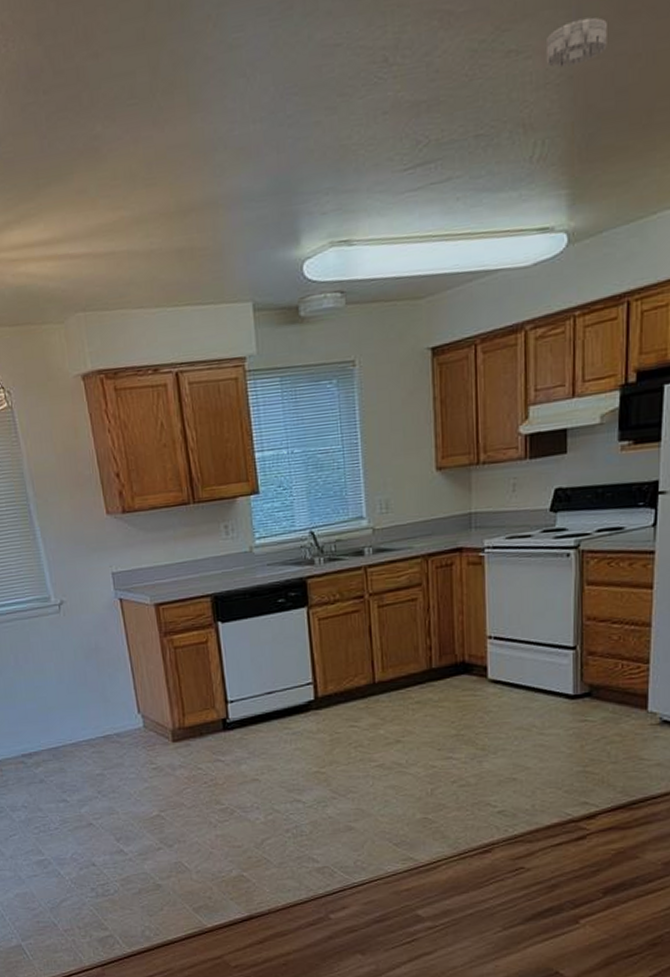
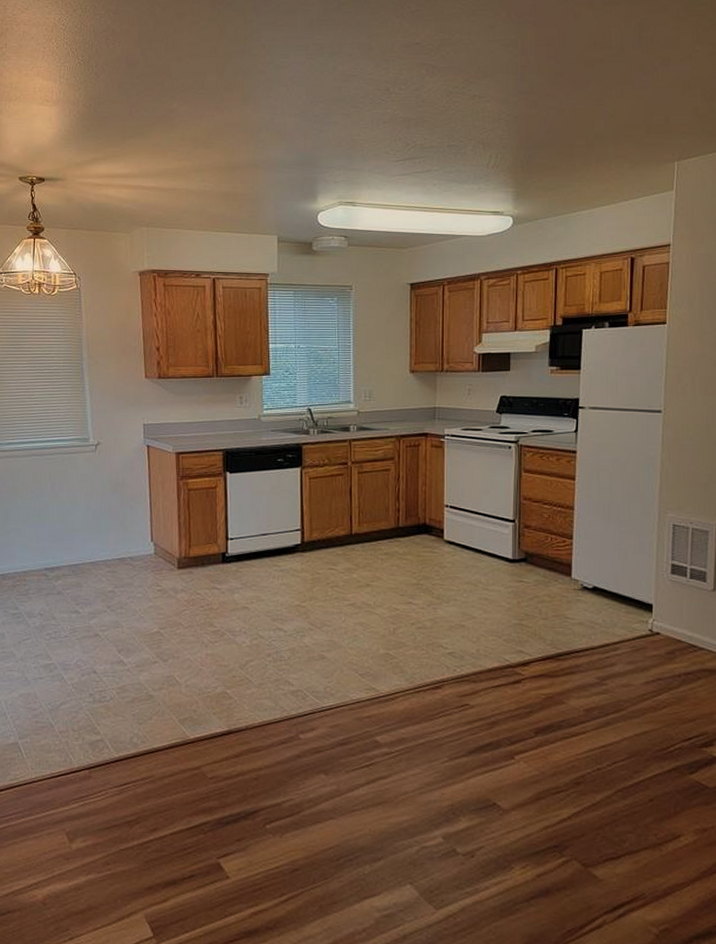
smoke detector: present [545,17,607,68] -> none [499,82,542,111]

